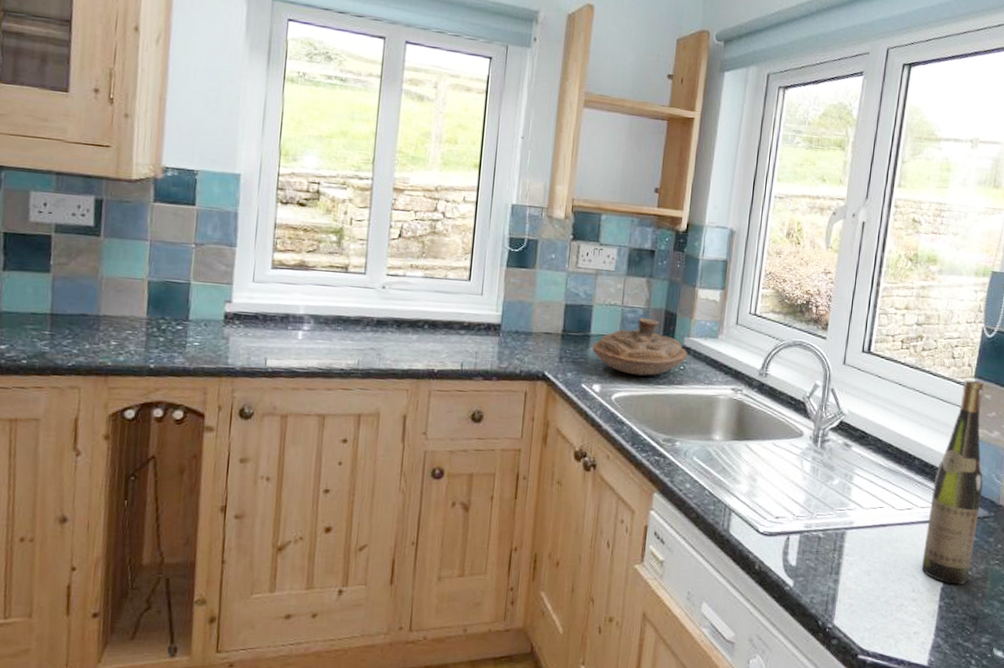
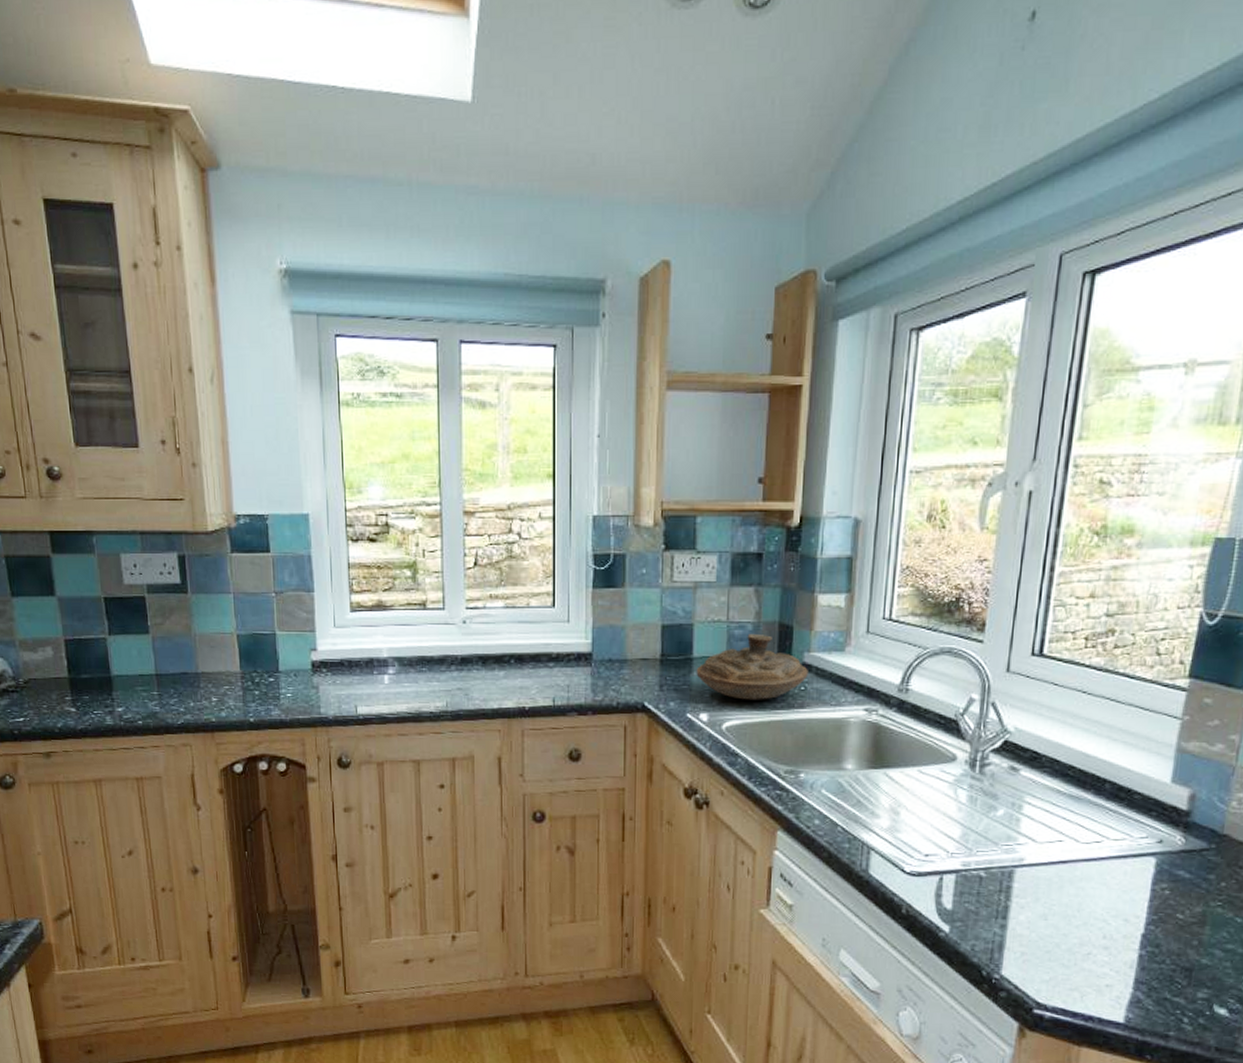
wine bottle: present [921,380,984,585] -> none [1114,681,1203,930]

